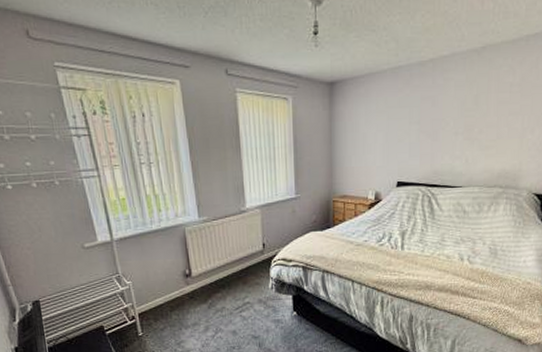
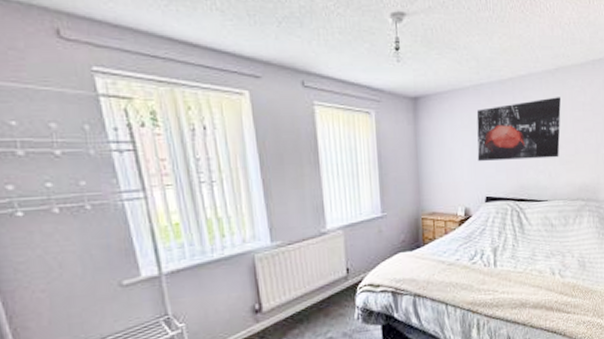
wall art: none [391,78,487,146] -> present [476,97,562,161]

